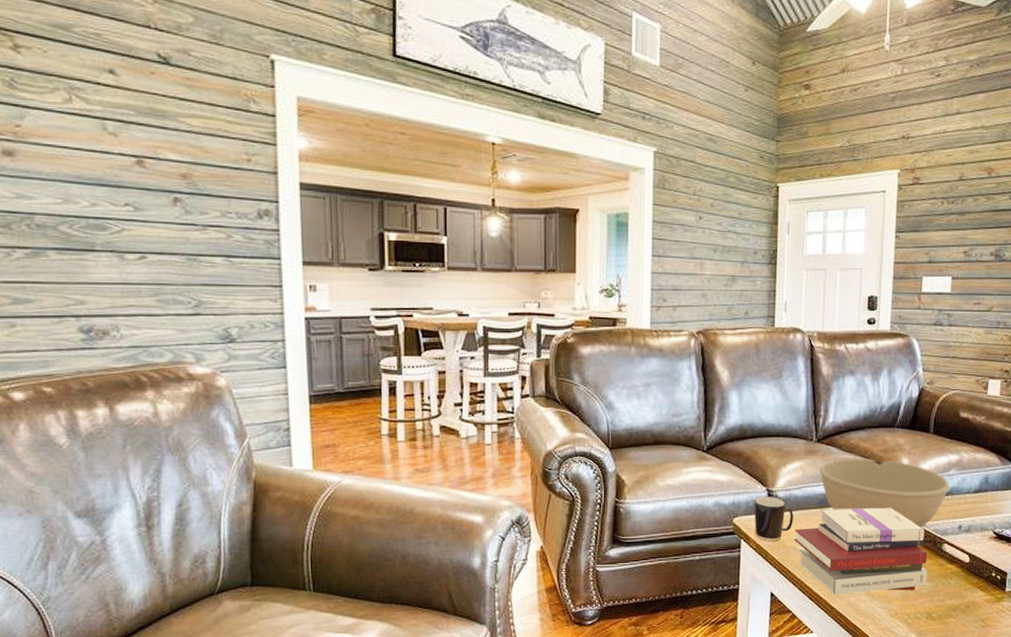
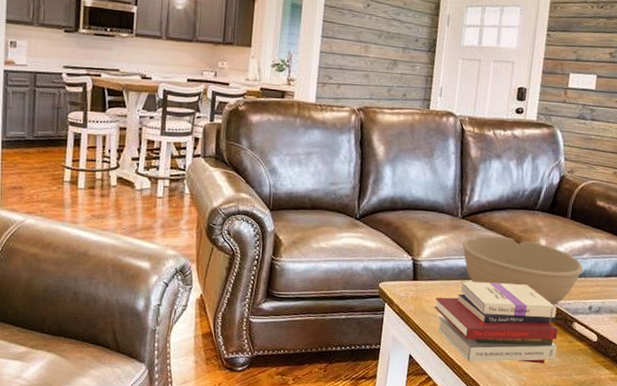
mug: present [753,496,793,542] -> none [398,264,435,308]

